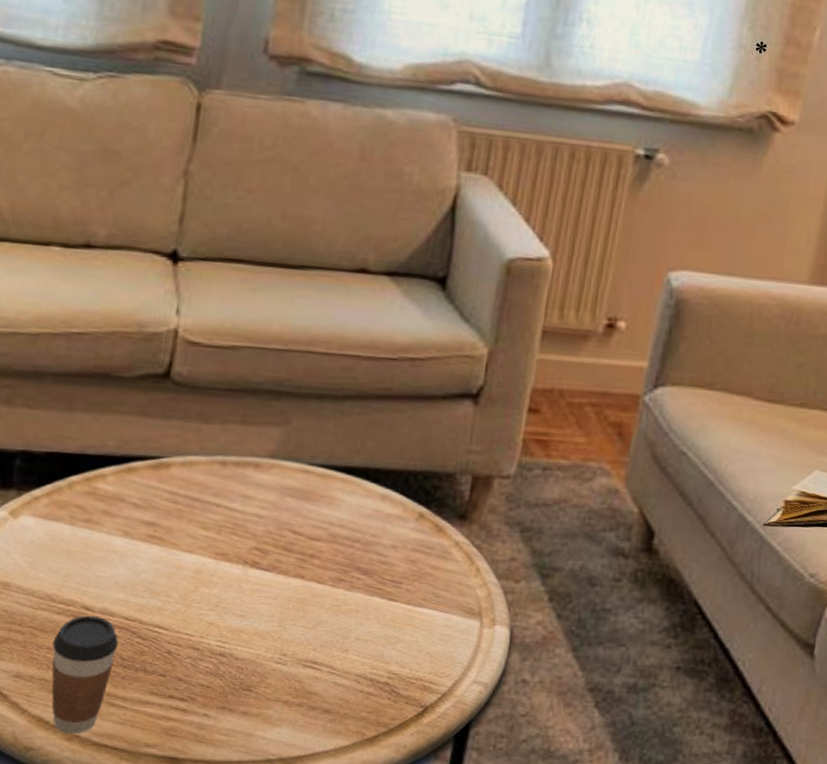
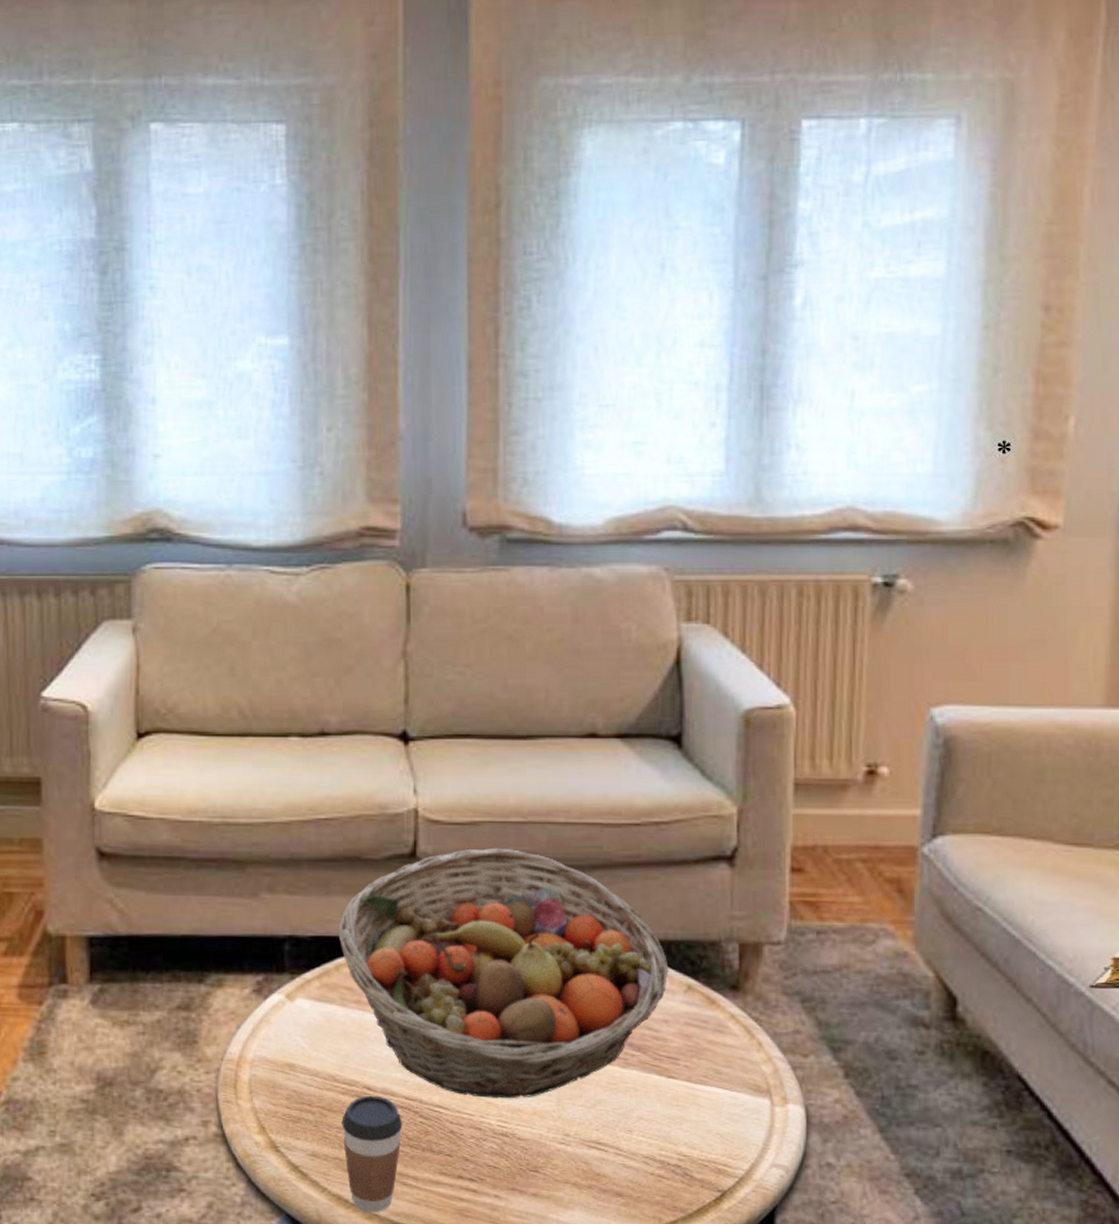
fruit basket: none [76,373,405,620] -> present [338,847,669,1099]

